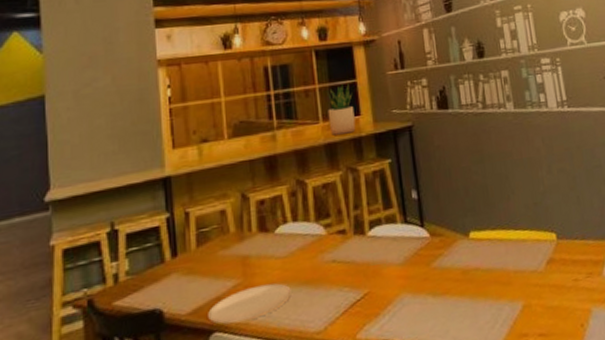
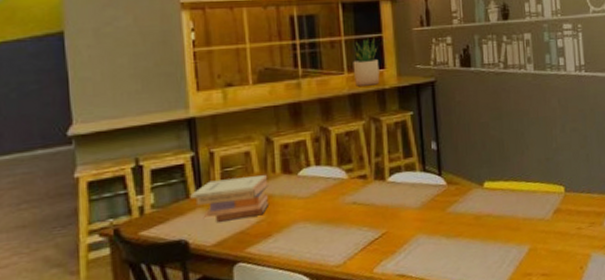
books: none [165,234,245,288] -> present [190,175,269,222]
plate: present [208,283,292,325] -> none [232,221,313,256]

